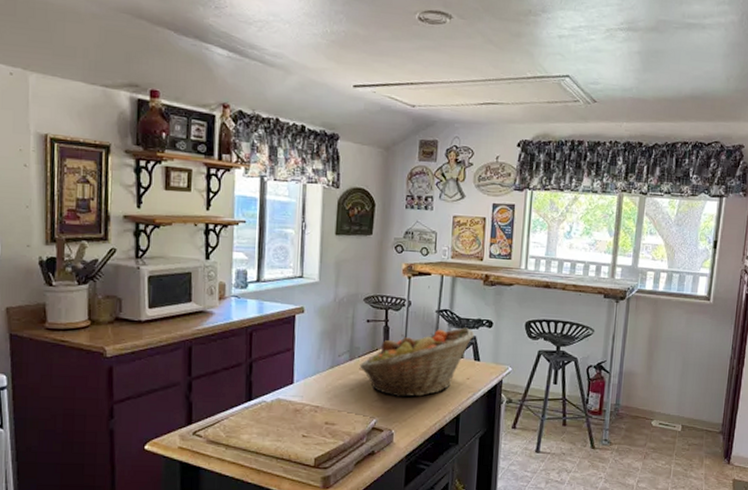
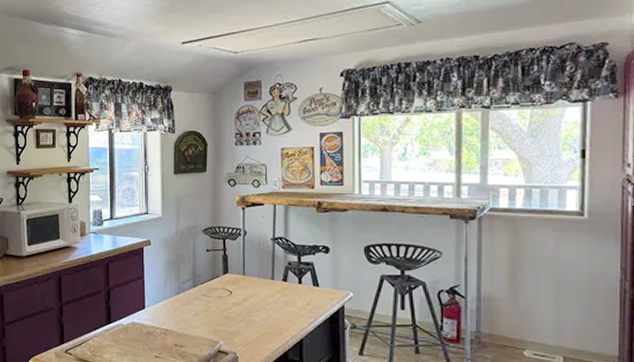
fruit basket: present [359,327,475,397] -> none [202,254,312,322]

